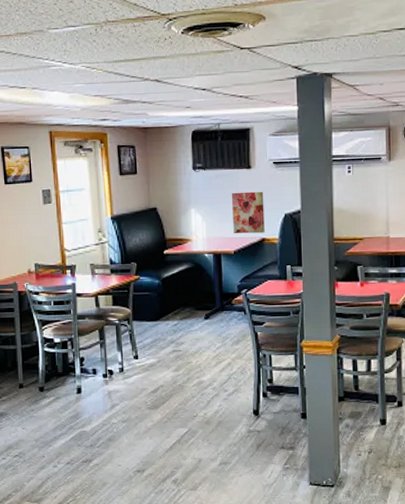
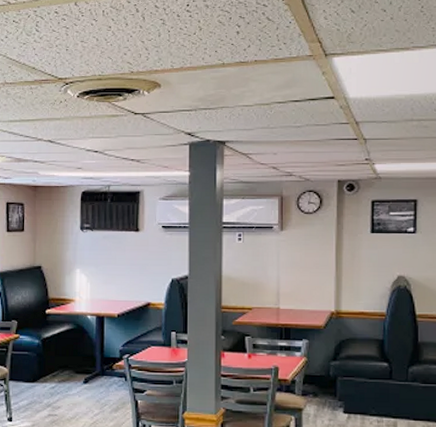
wall art: present [231,191,265,234] -> none [117,254,151,297]

